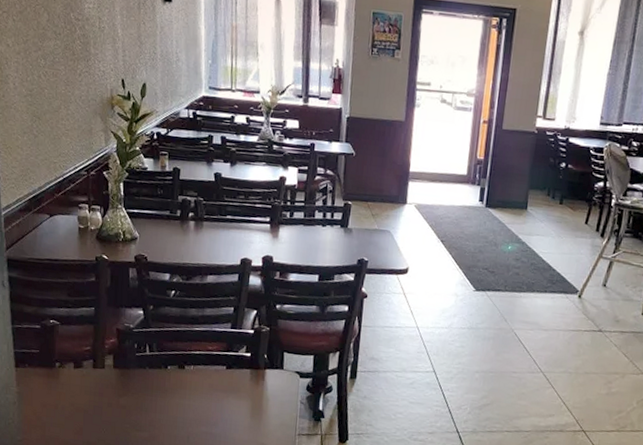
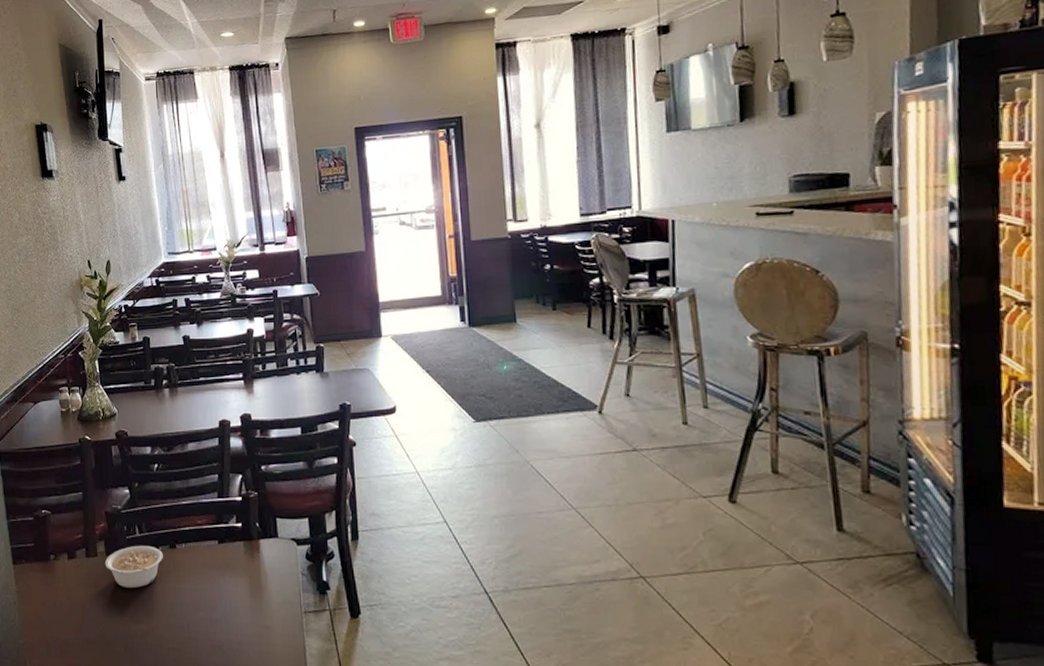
legume: none [111,362,171,401] -> present [104,545,163,589]

